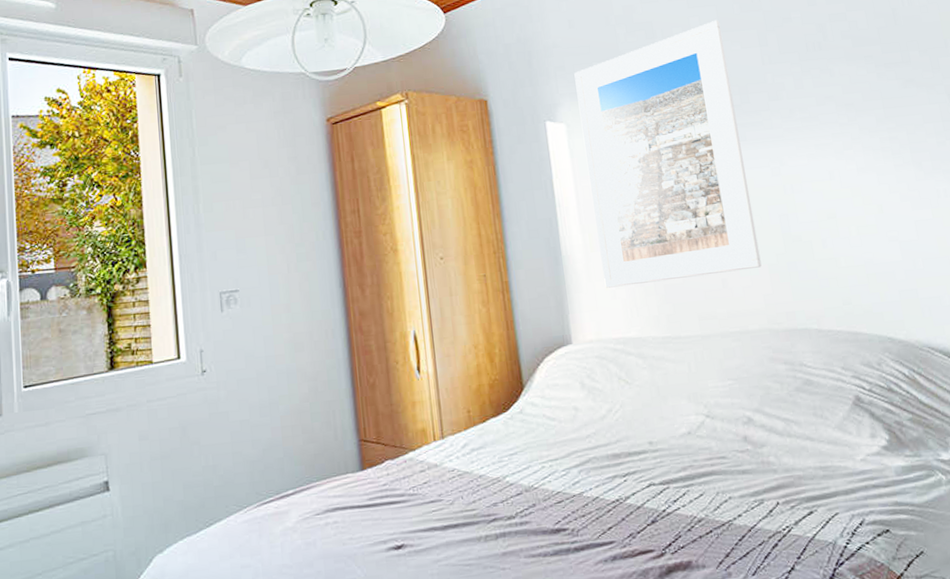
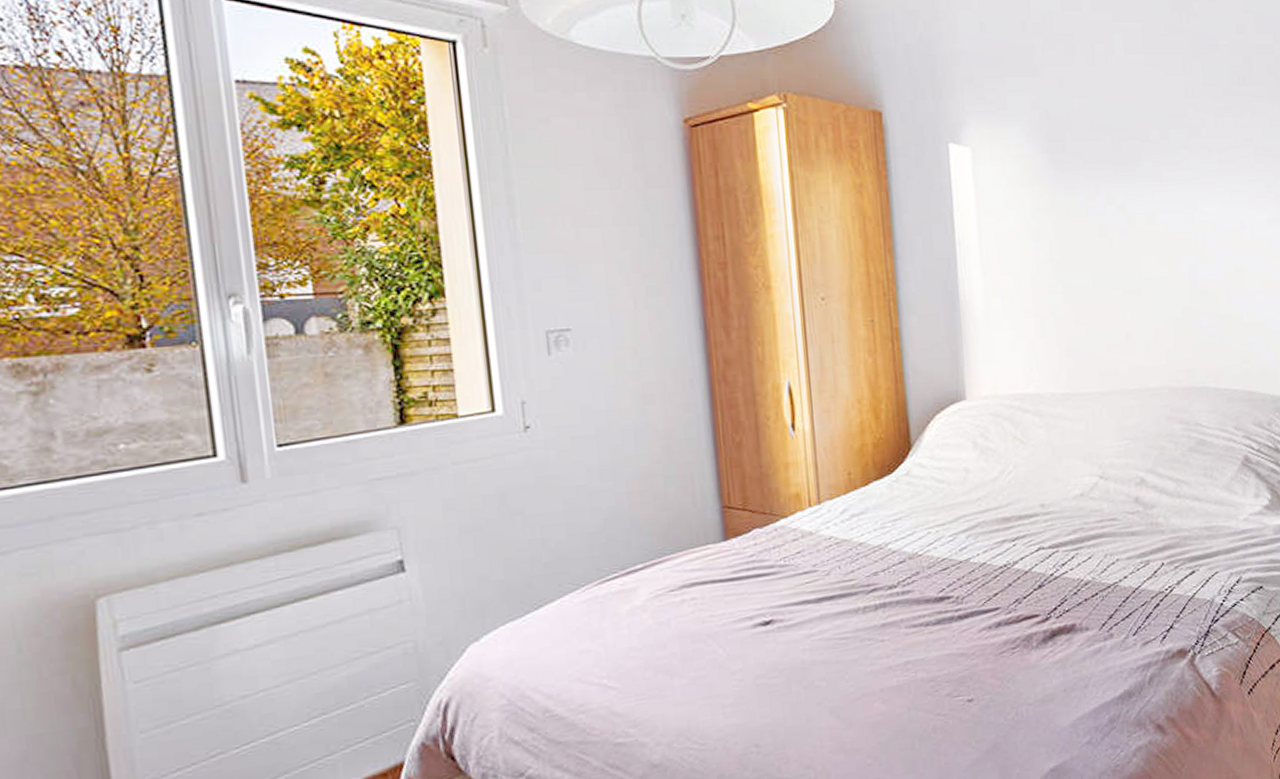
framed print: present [574,20,762,288] -> none [983,39,1167,339]

